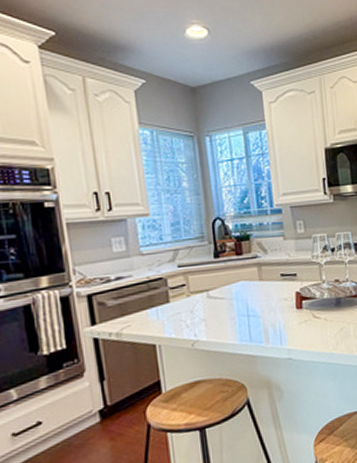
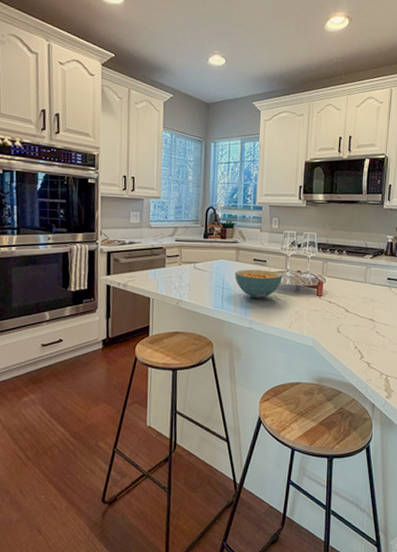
cereal bowl: none [260,284,319,323] -> present [235,269,283,299]

